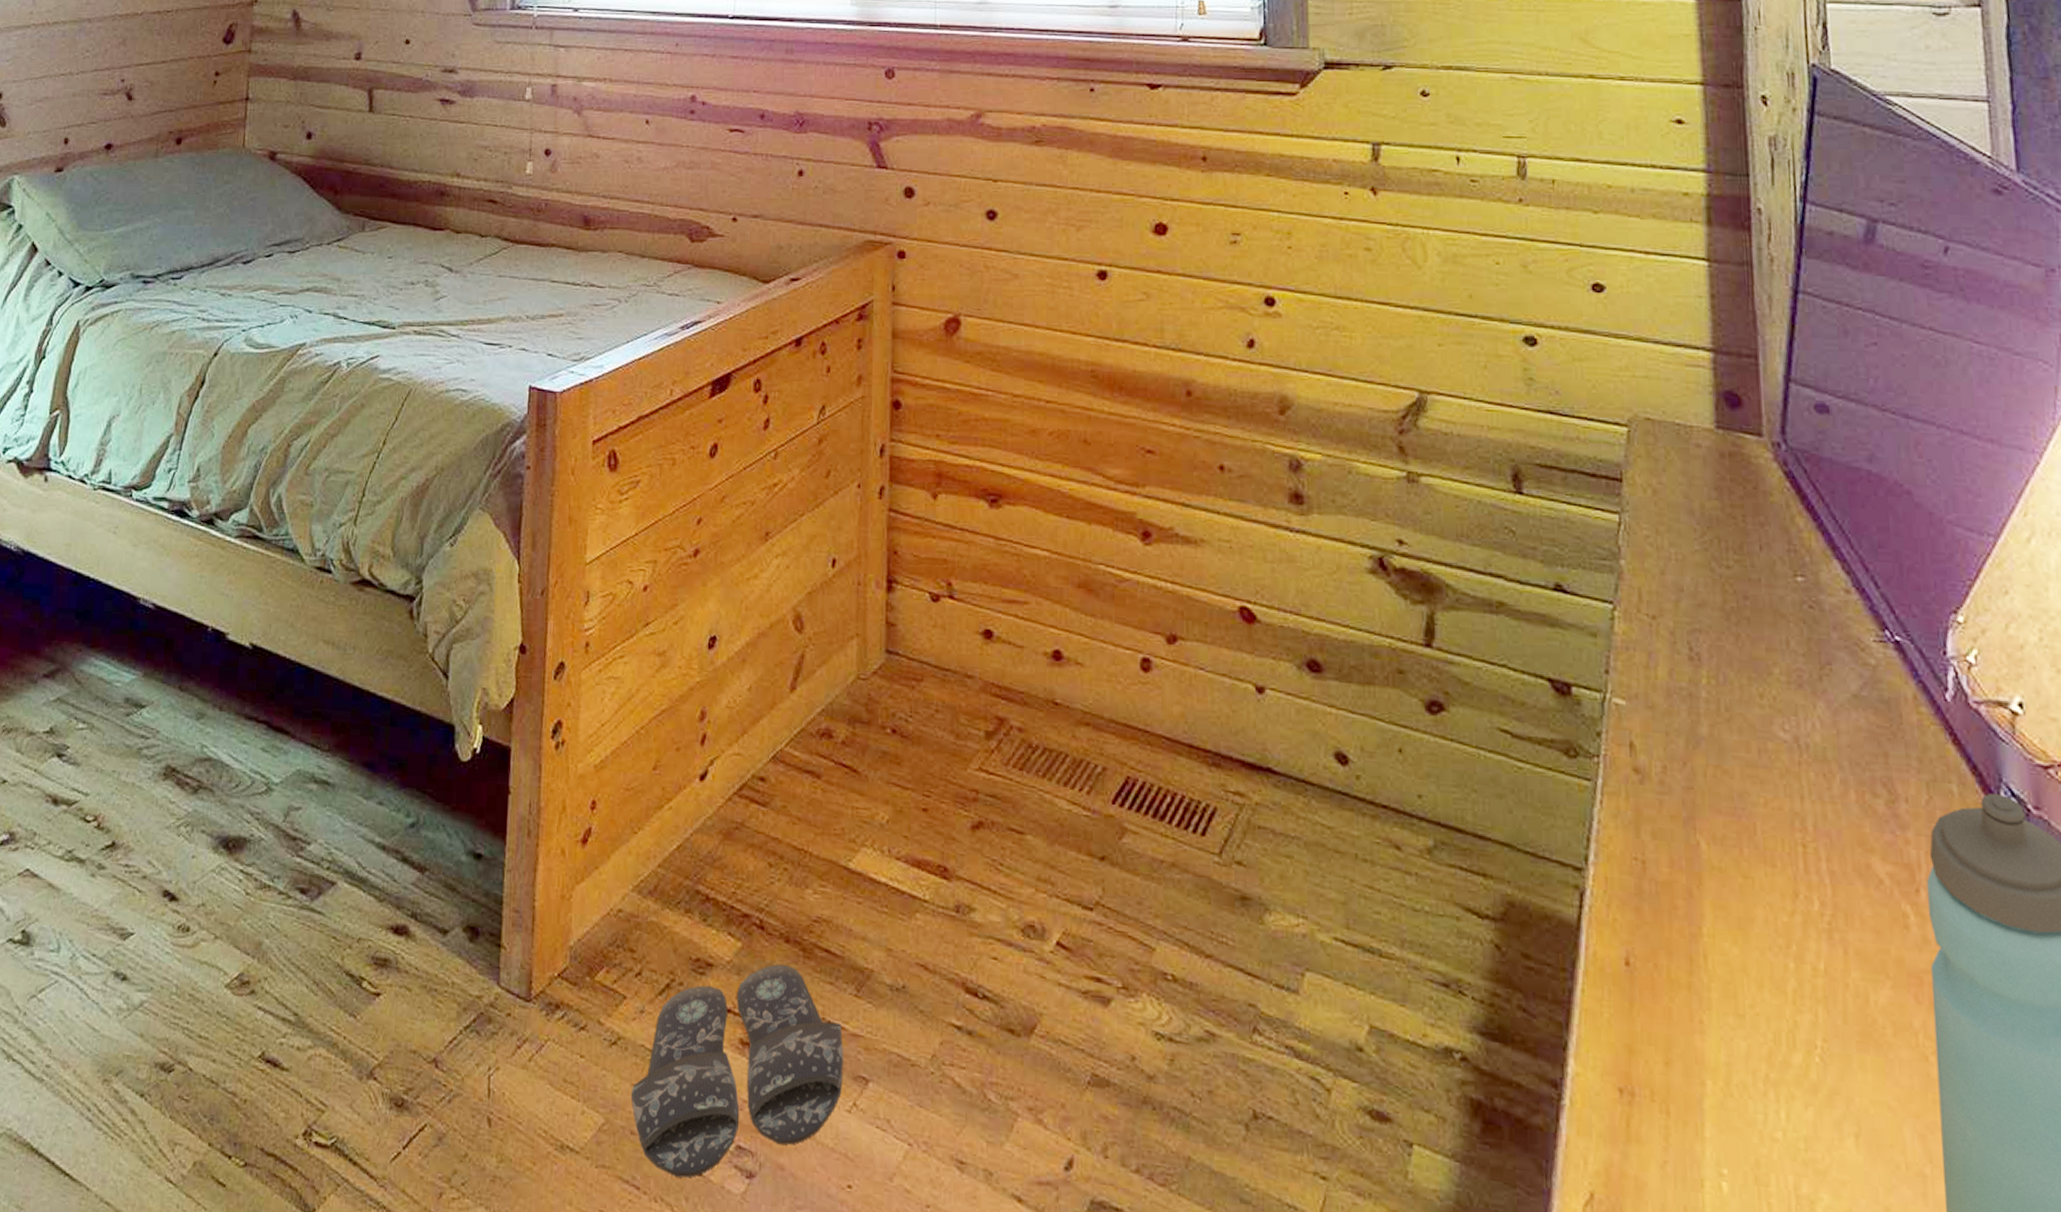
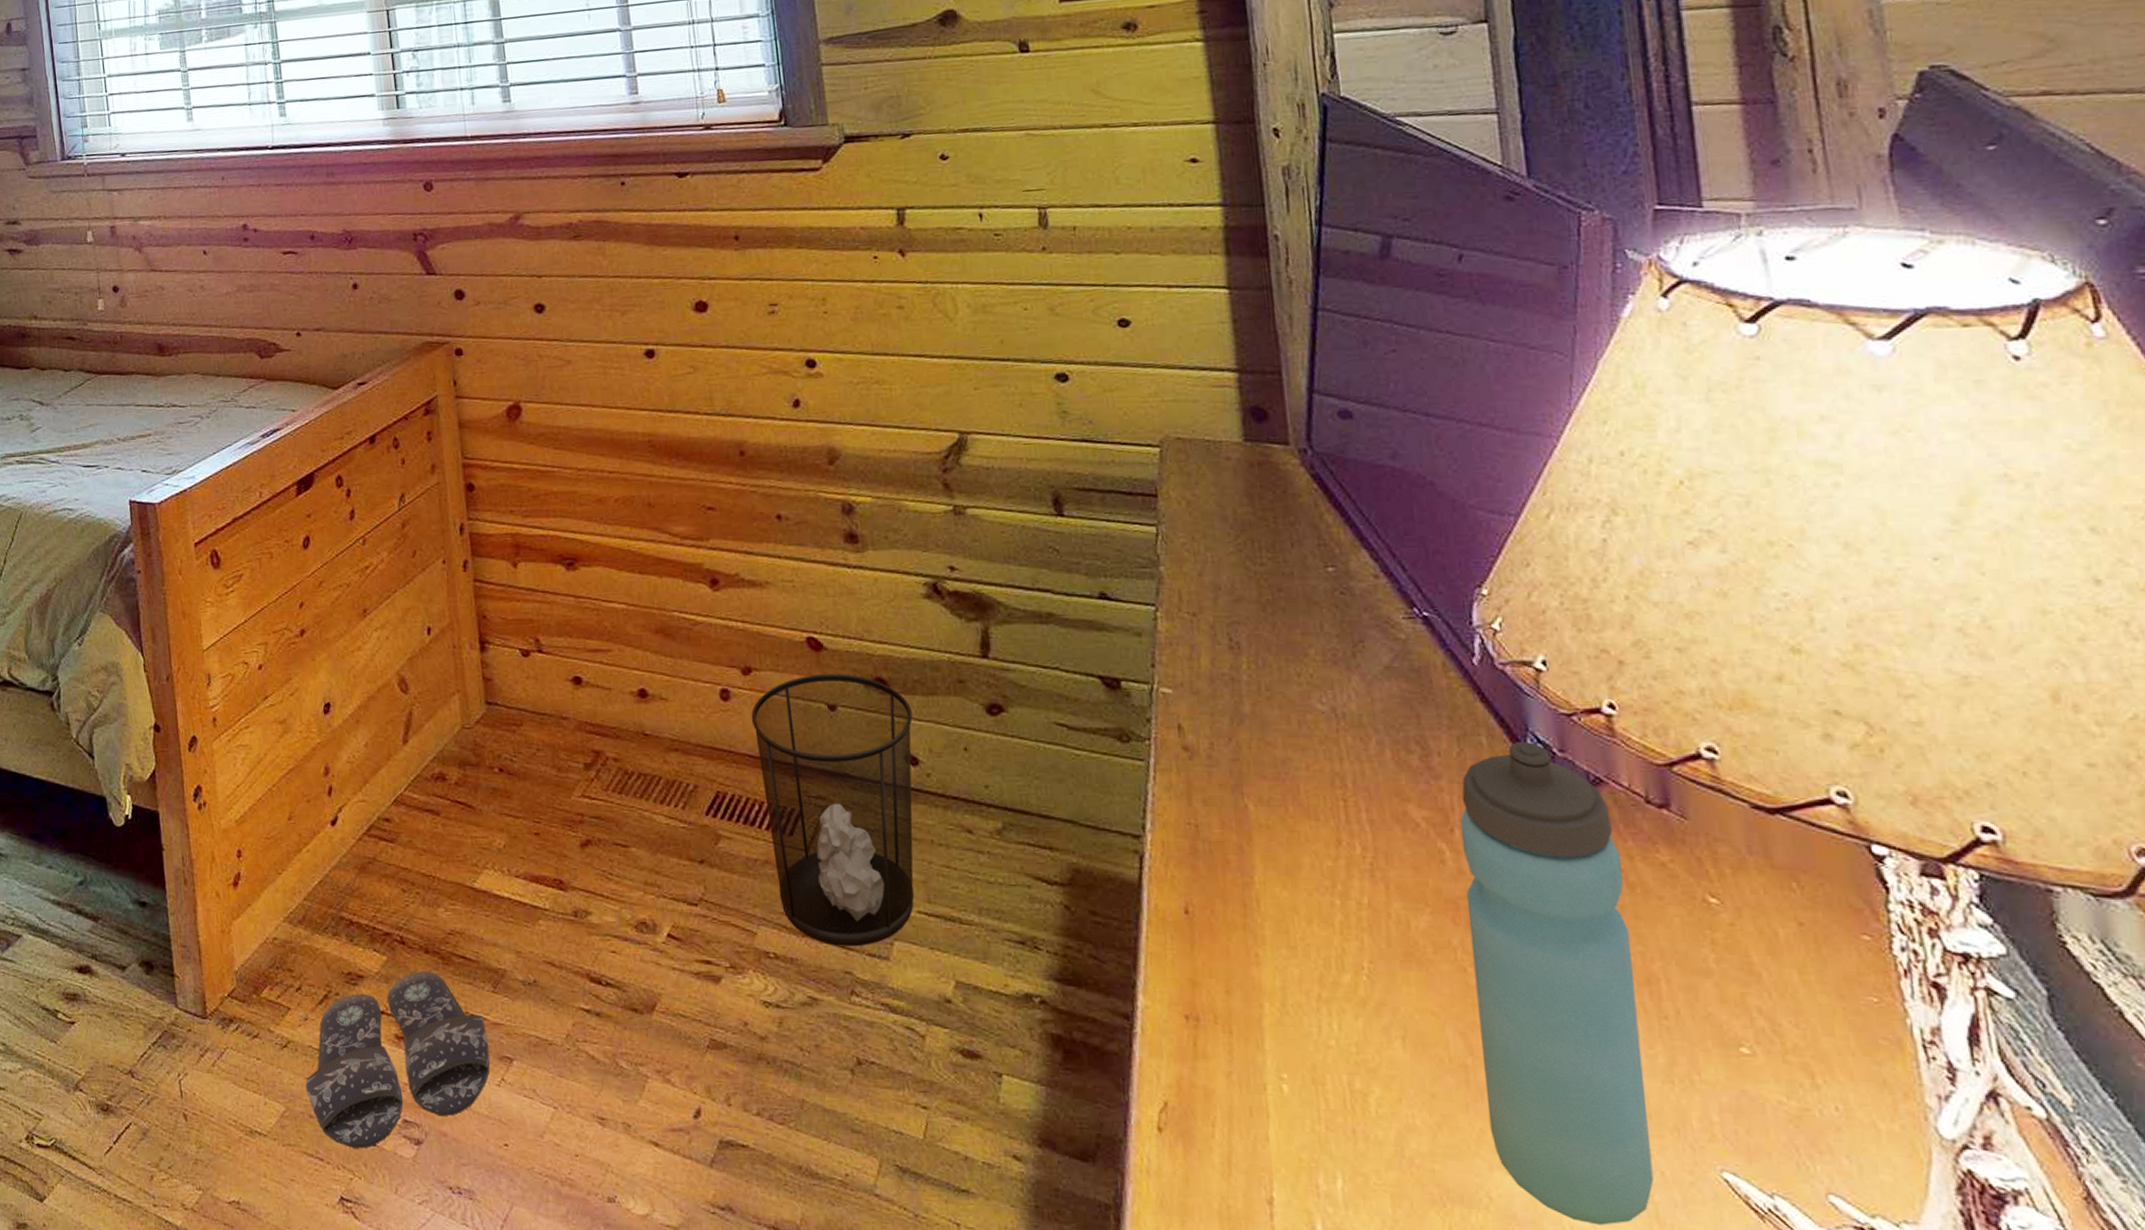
waste bin: none [1172,650,1346,975] -> present [751,674,915,947]

